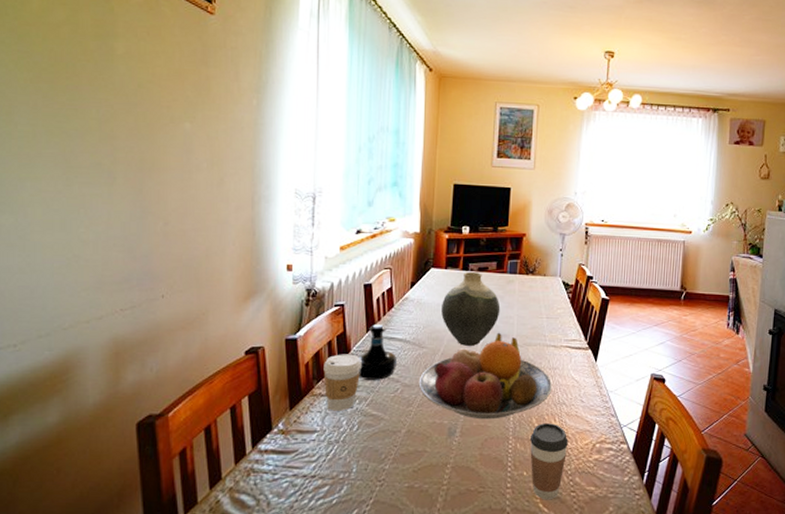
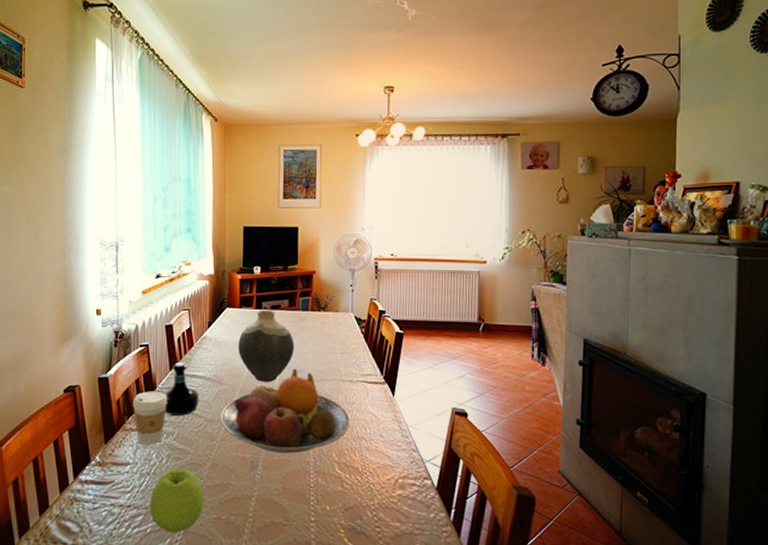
apple: none [337,437,396,503] -> present [150,469,204,533]
coffee cup: present [530,423,568,499] -> none [332,458,370,534]

